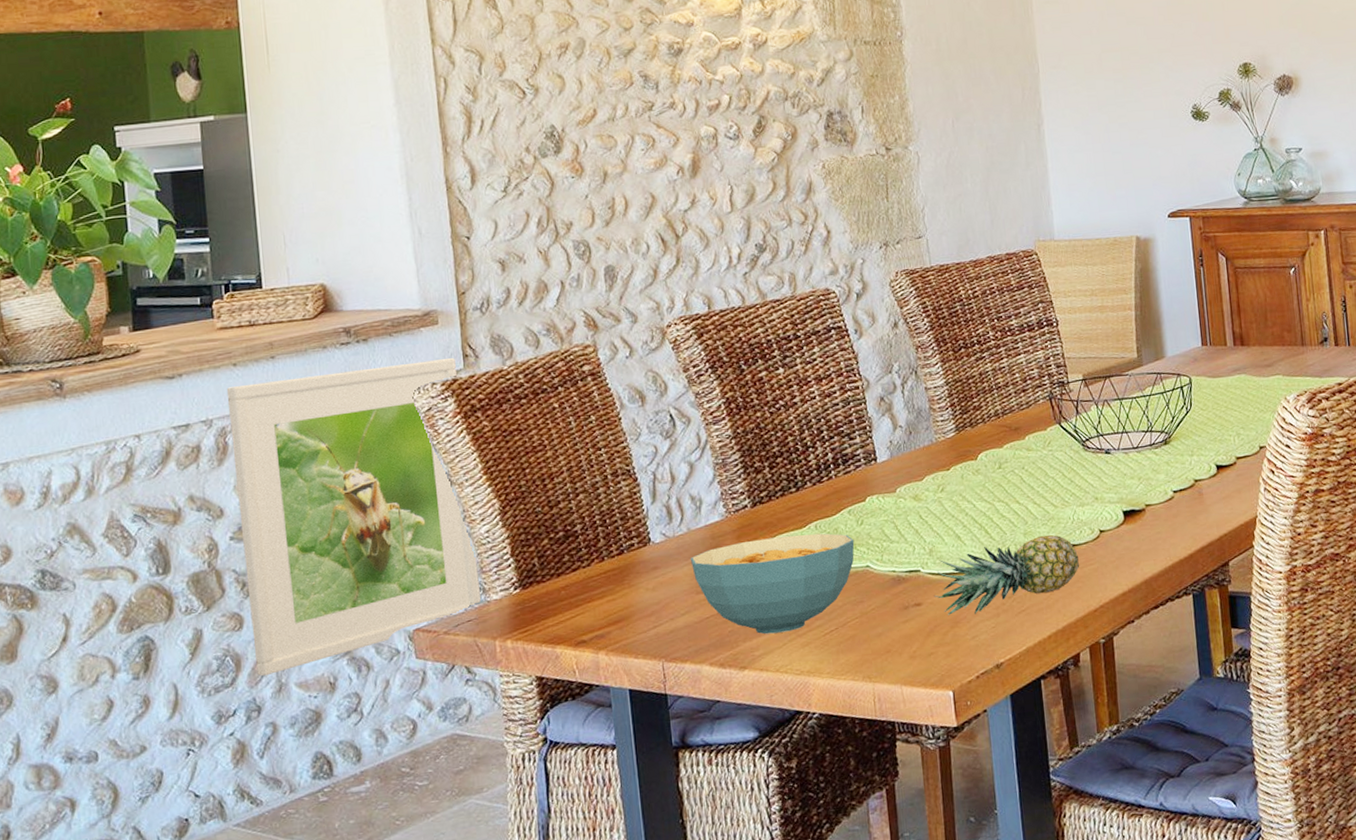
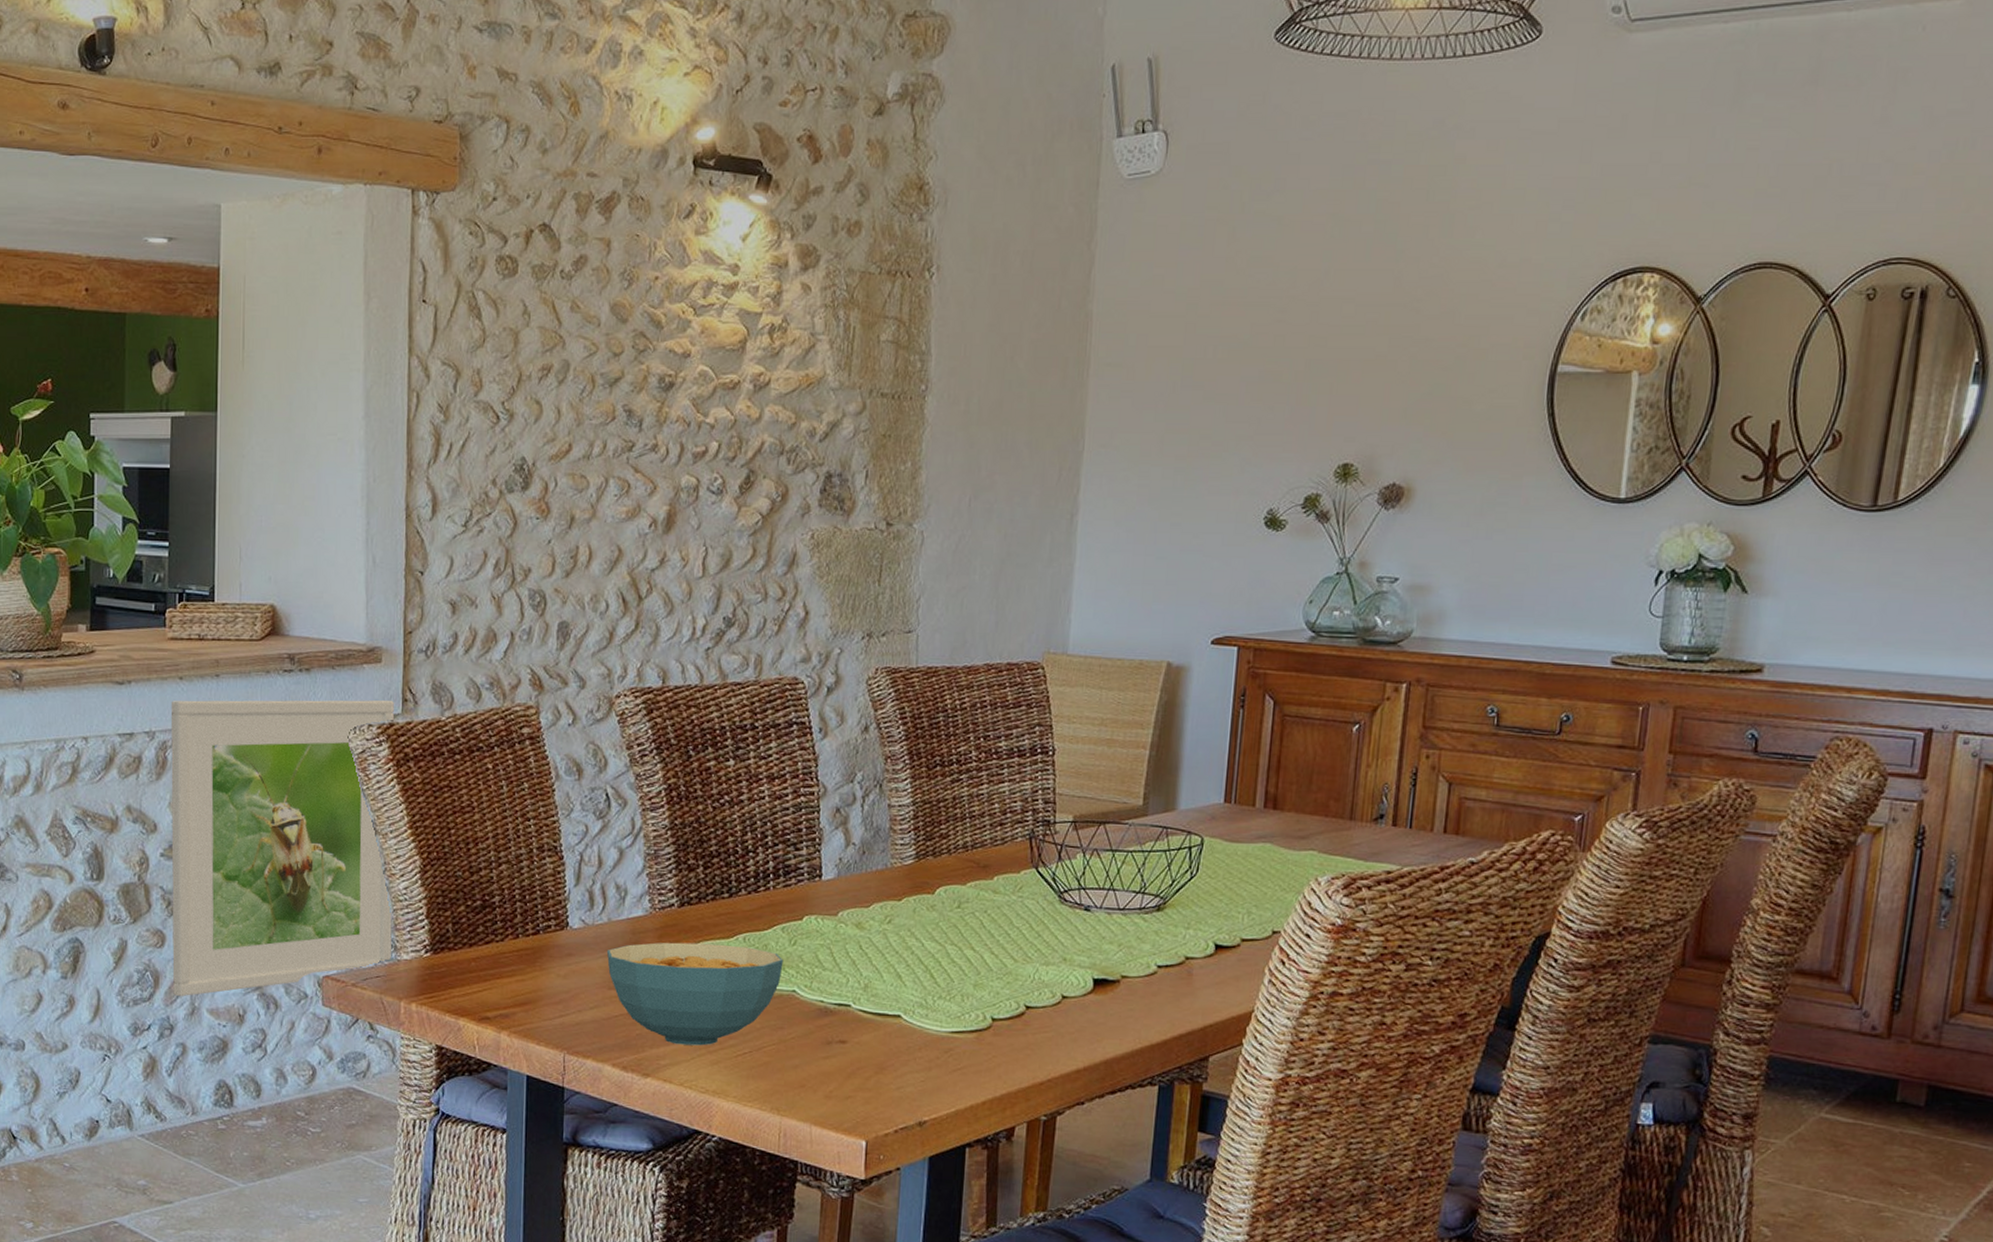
fruit: present [934,534,1080,615] -> none [861,990,1033,1064]

